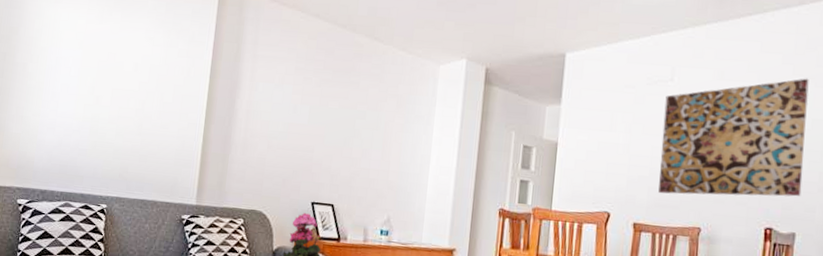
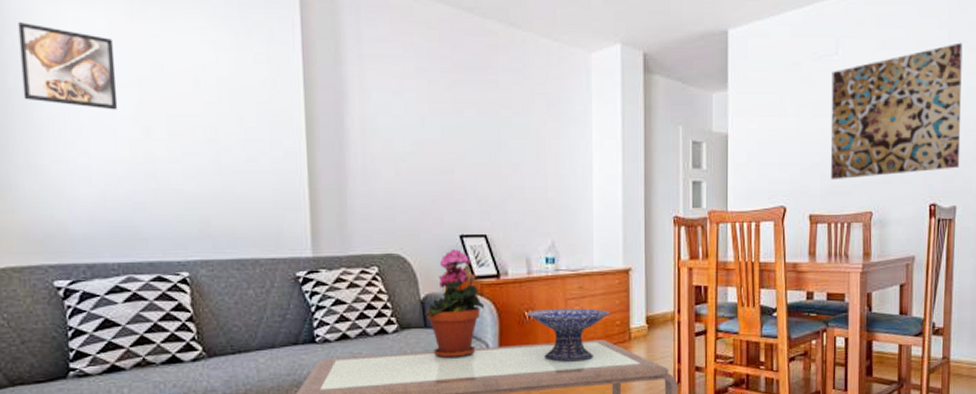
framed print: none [24,19,86,83] -> present [18,22,118,110]

